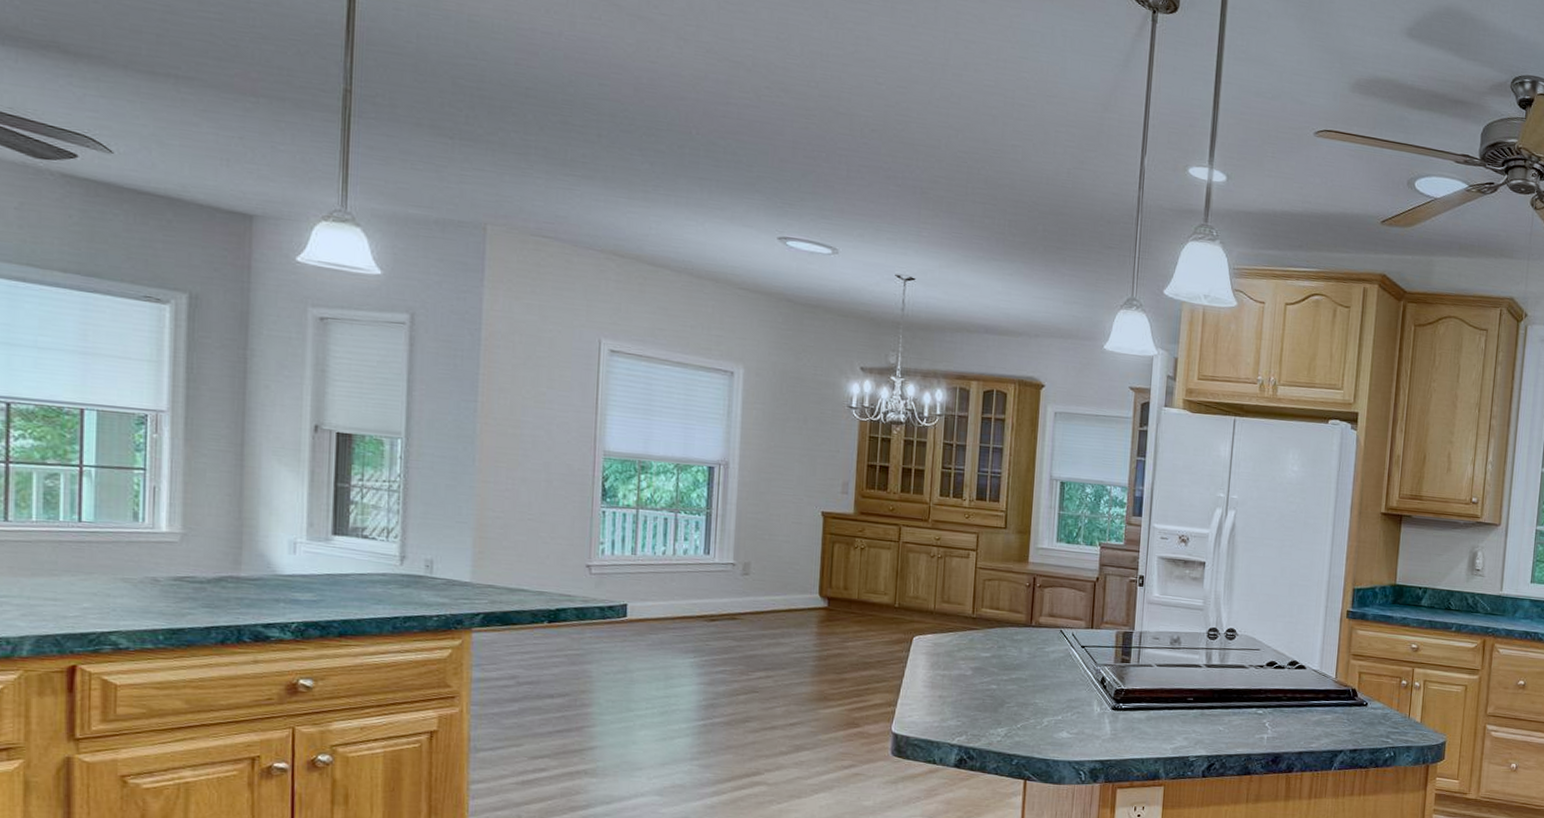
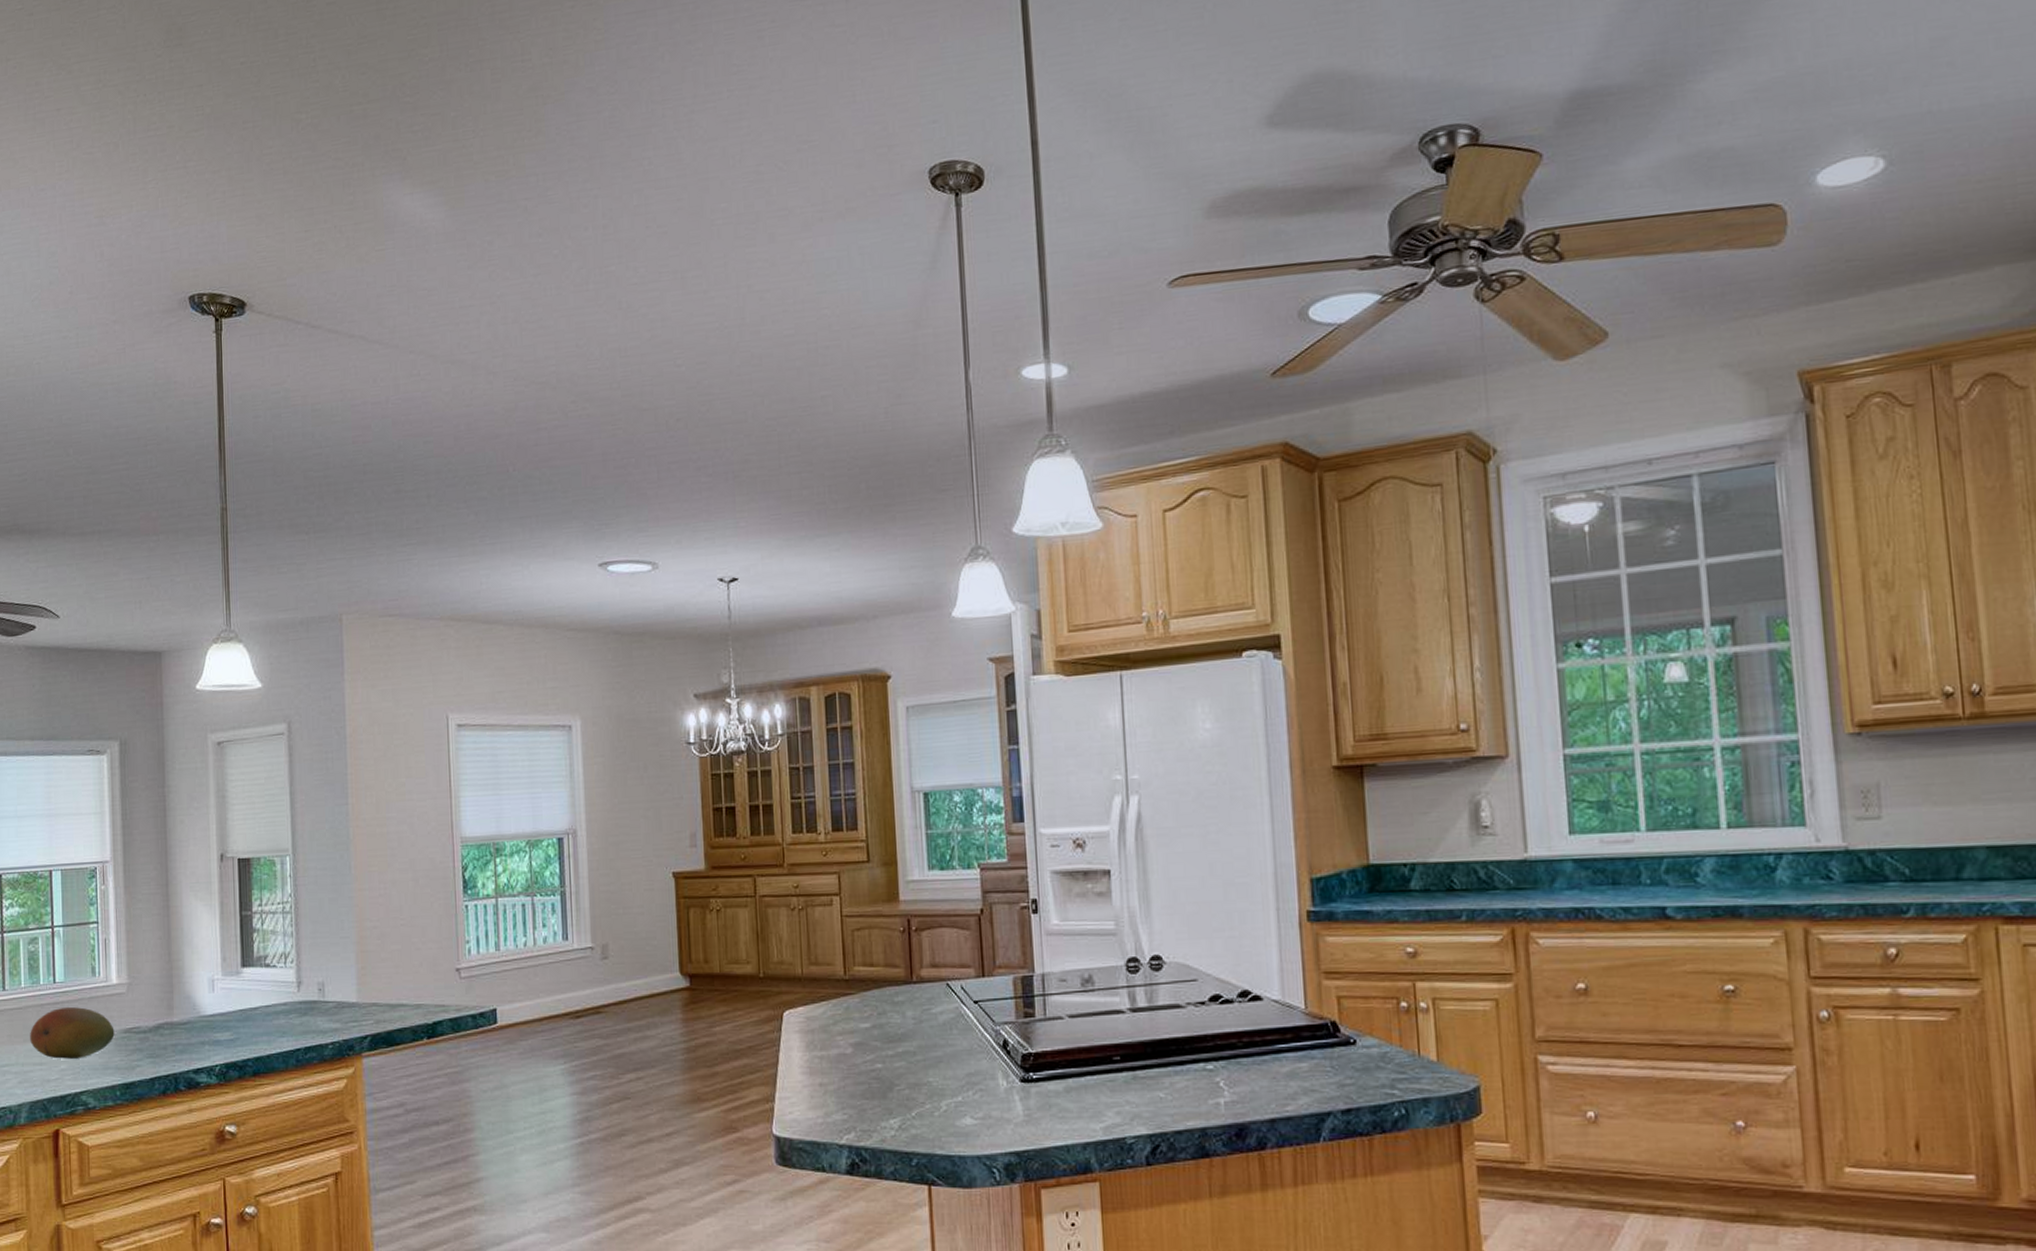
fruit: none [41,547,160,600] -> present [30,1006,115,1059]

